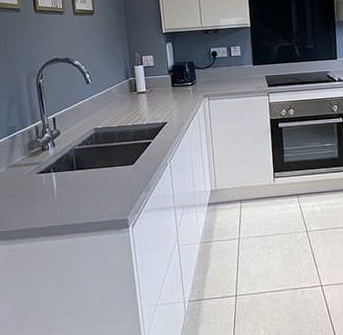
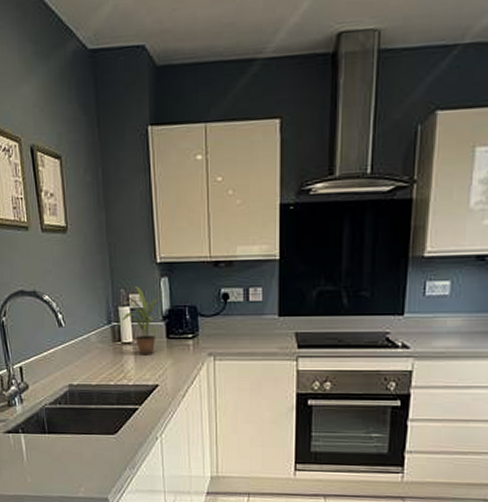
potted plant: none [137,50,171,101] -> present [121,286,167,355]

